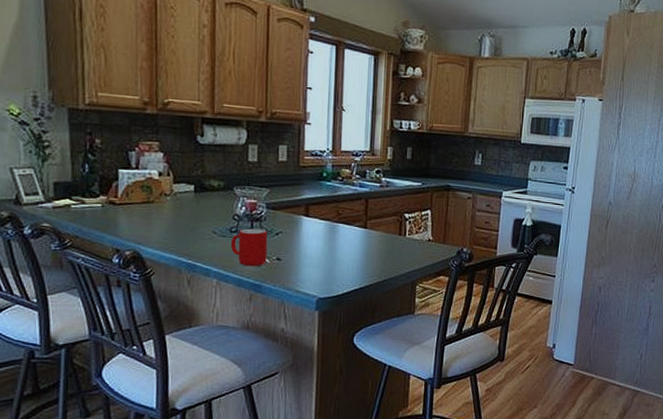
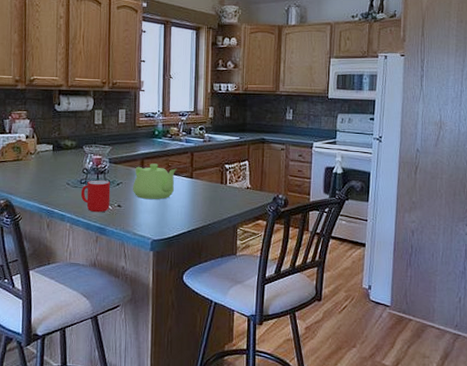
teapot: none [294,210,349,252] -> present [132,163,177,199]

